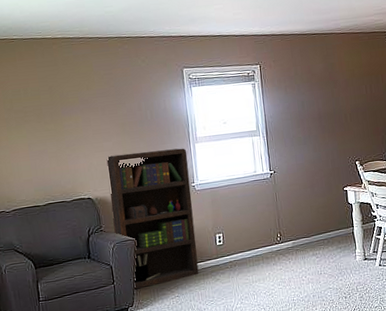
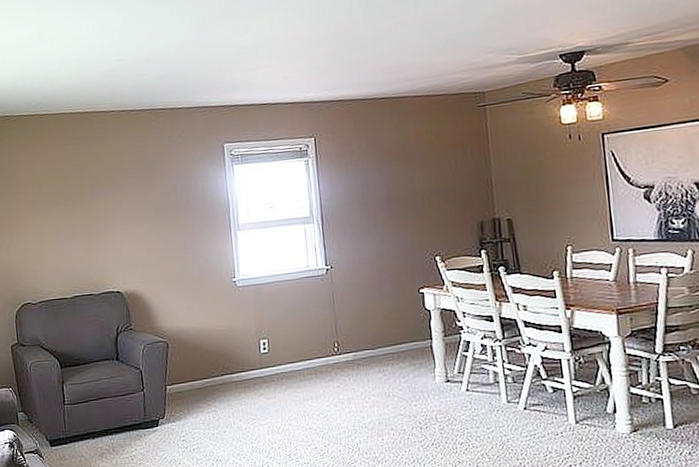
bookcase: present [106,148,199,290] -> none [137,236,240,399]

